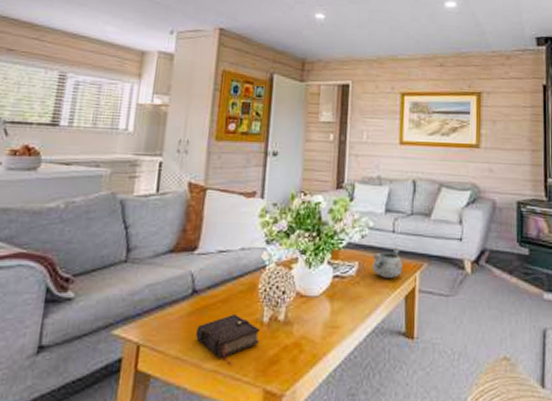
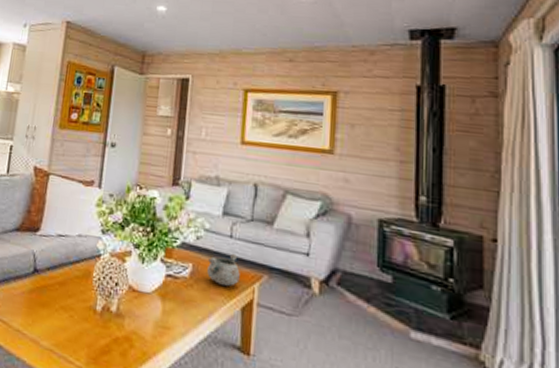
book: present [195,313,260,364] -> none [34,297,93,346]

